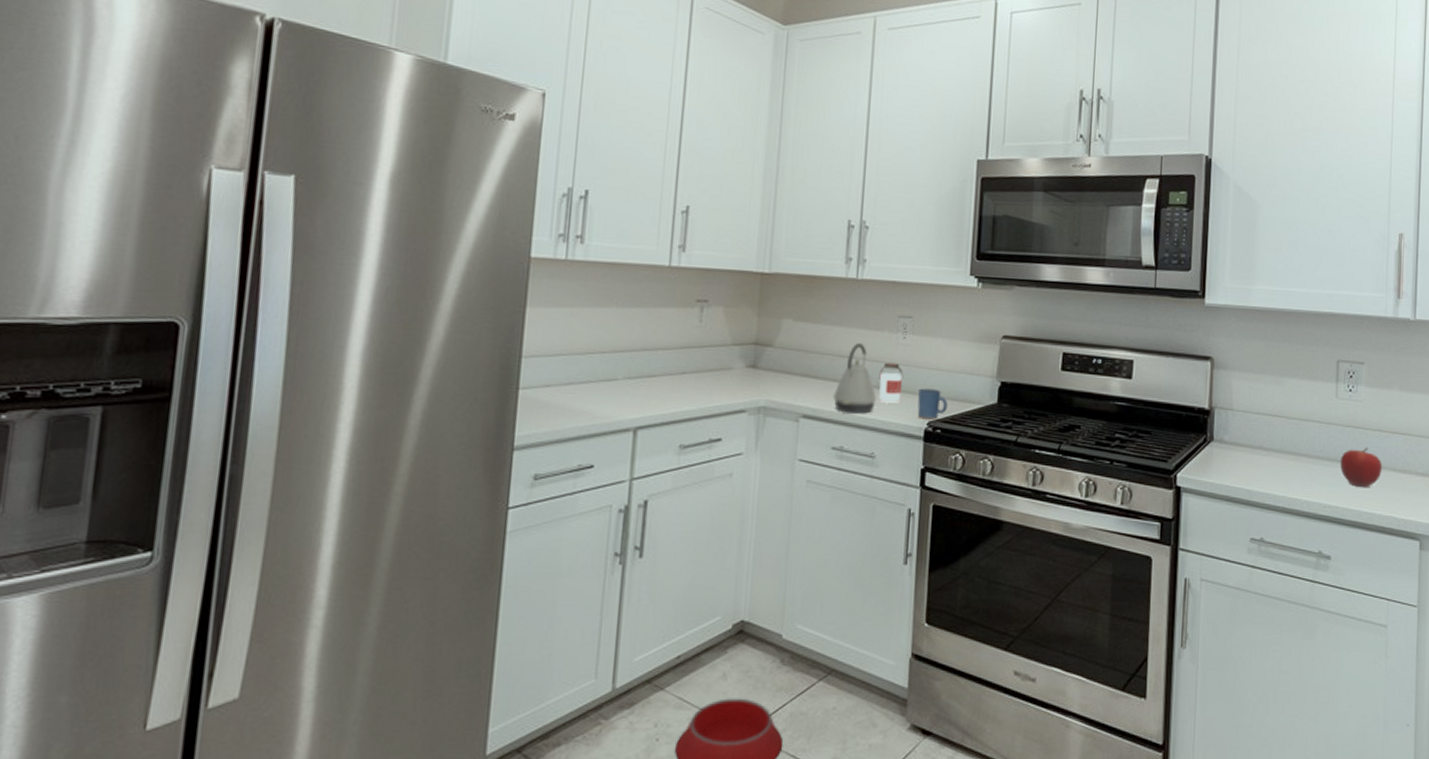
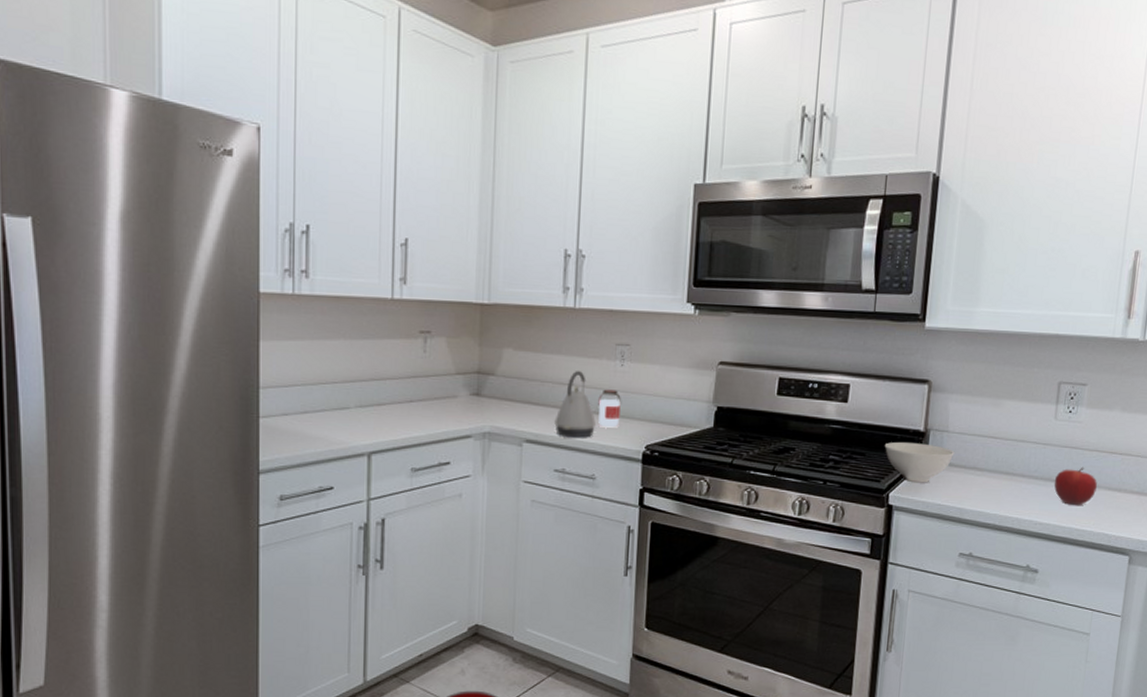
mug: present [917,388,948,420] -> none [635,413,665,443]
bowl: none [1170,419,1240,463] -> present [884,441,955,483]

